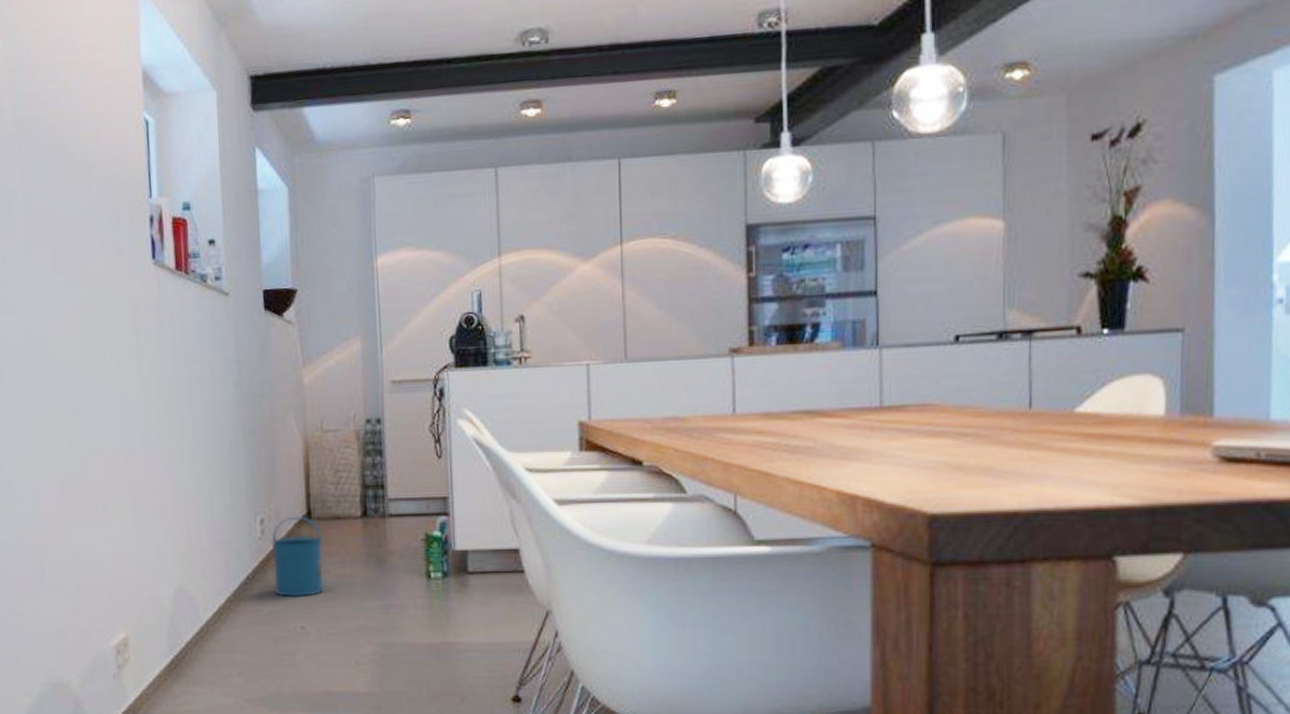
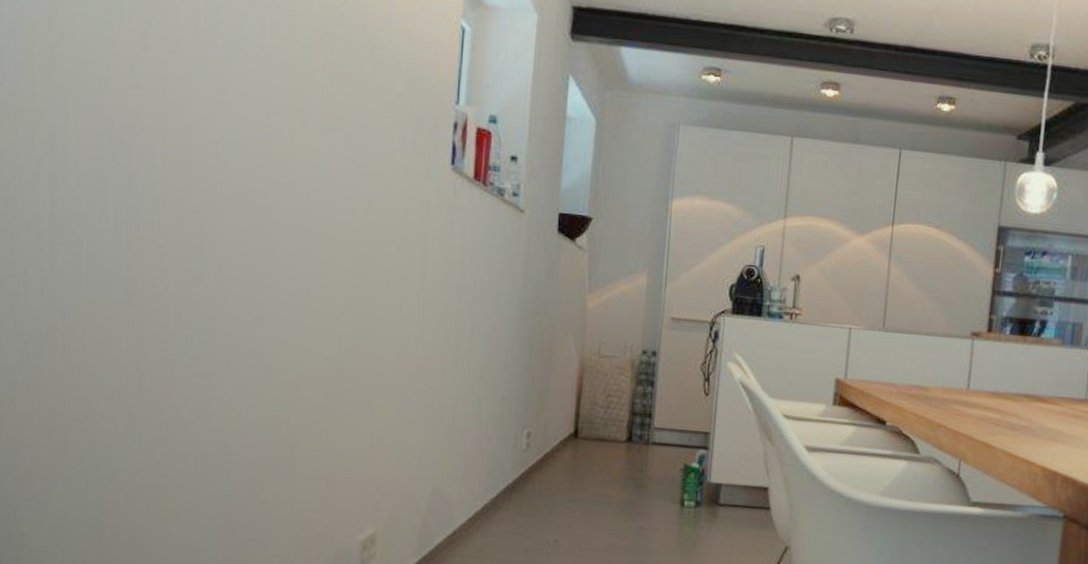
watering can: present [272,516,324,598] -> none [533,433,586,512]

